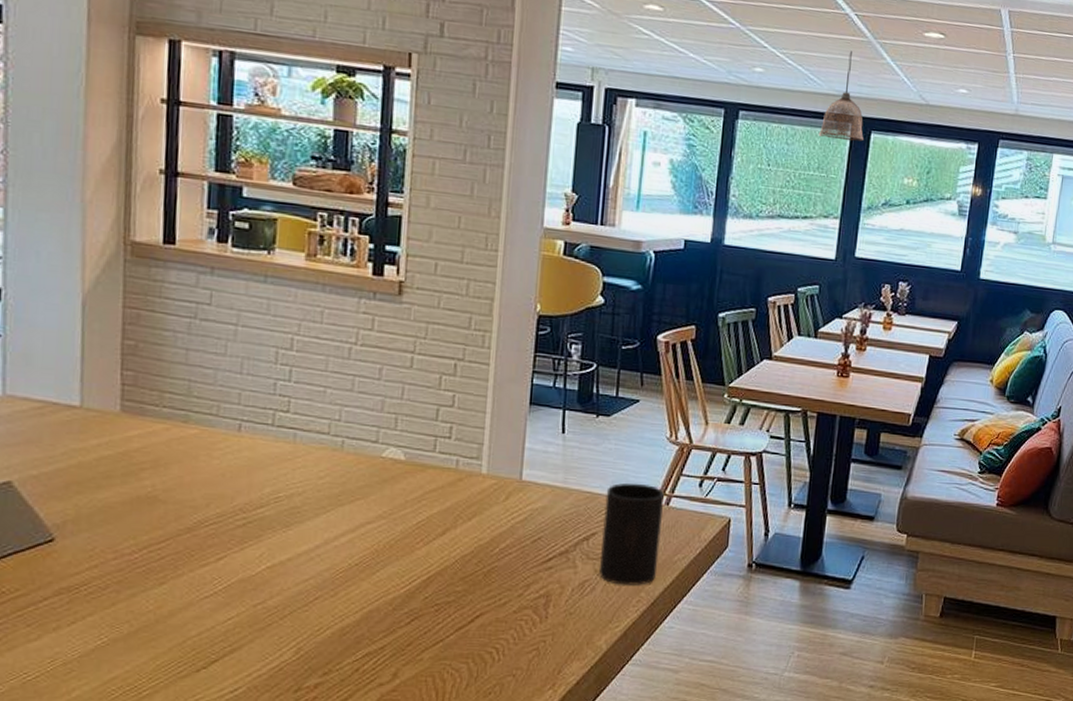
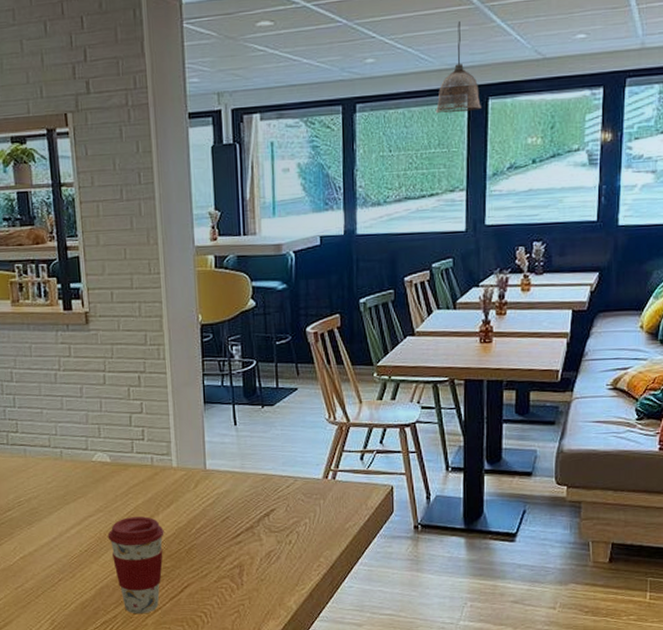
coffee cup: none [388,528,460,646] -> present [108,516,164,614]
cup: present [599,483,665,585] -> none [279,462,332,553]

